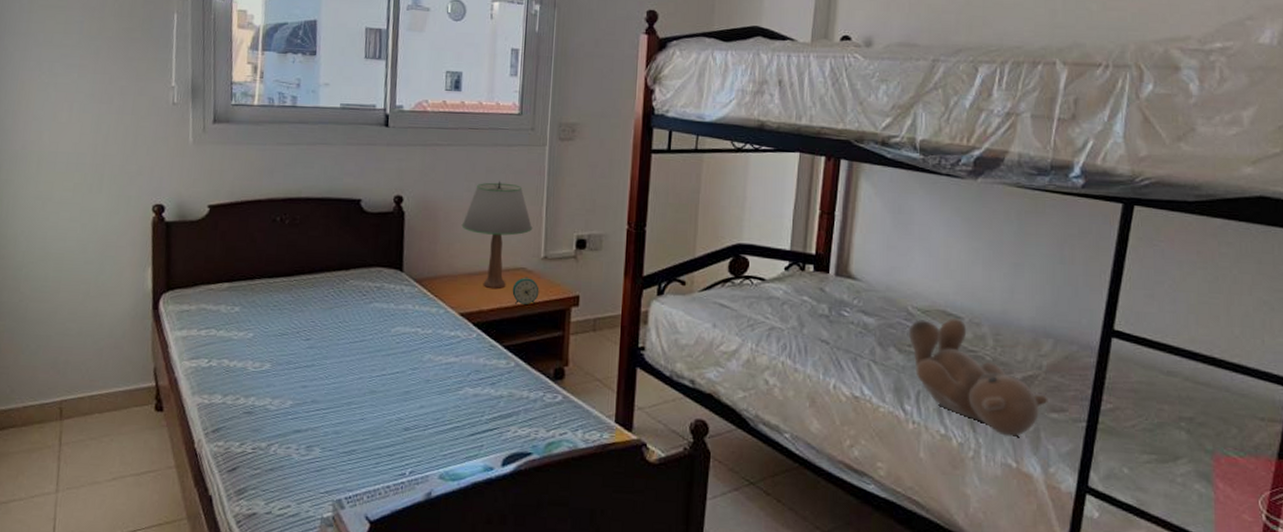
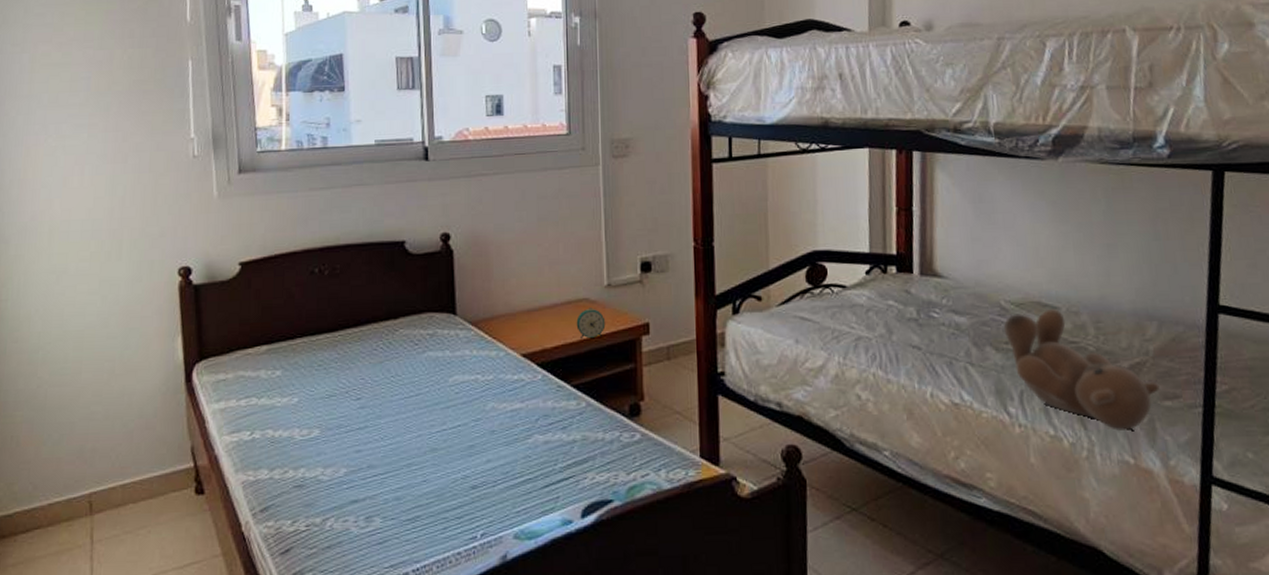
table lamp: present [461,181,533,289] -> none [515,208,593,325]

